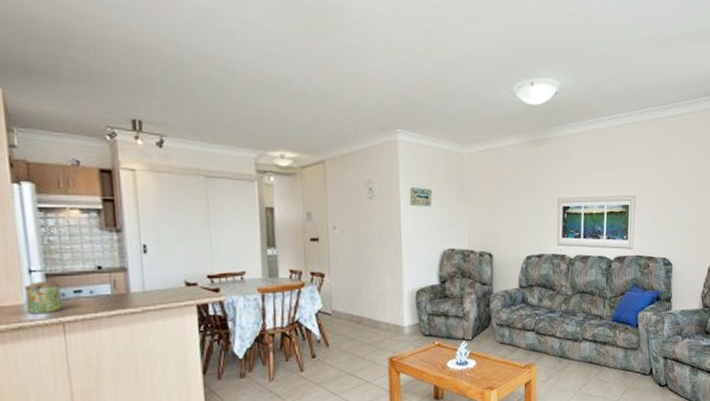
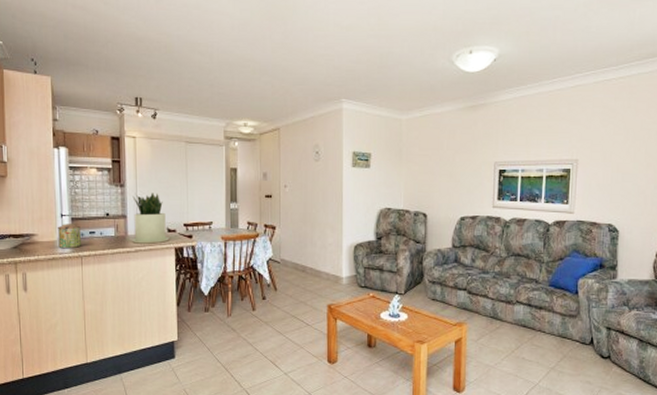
planter: none [134,239,189,302] -> present [131,193,170,244]

